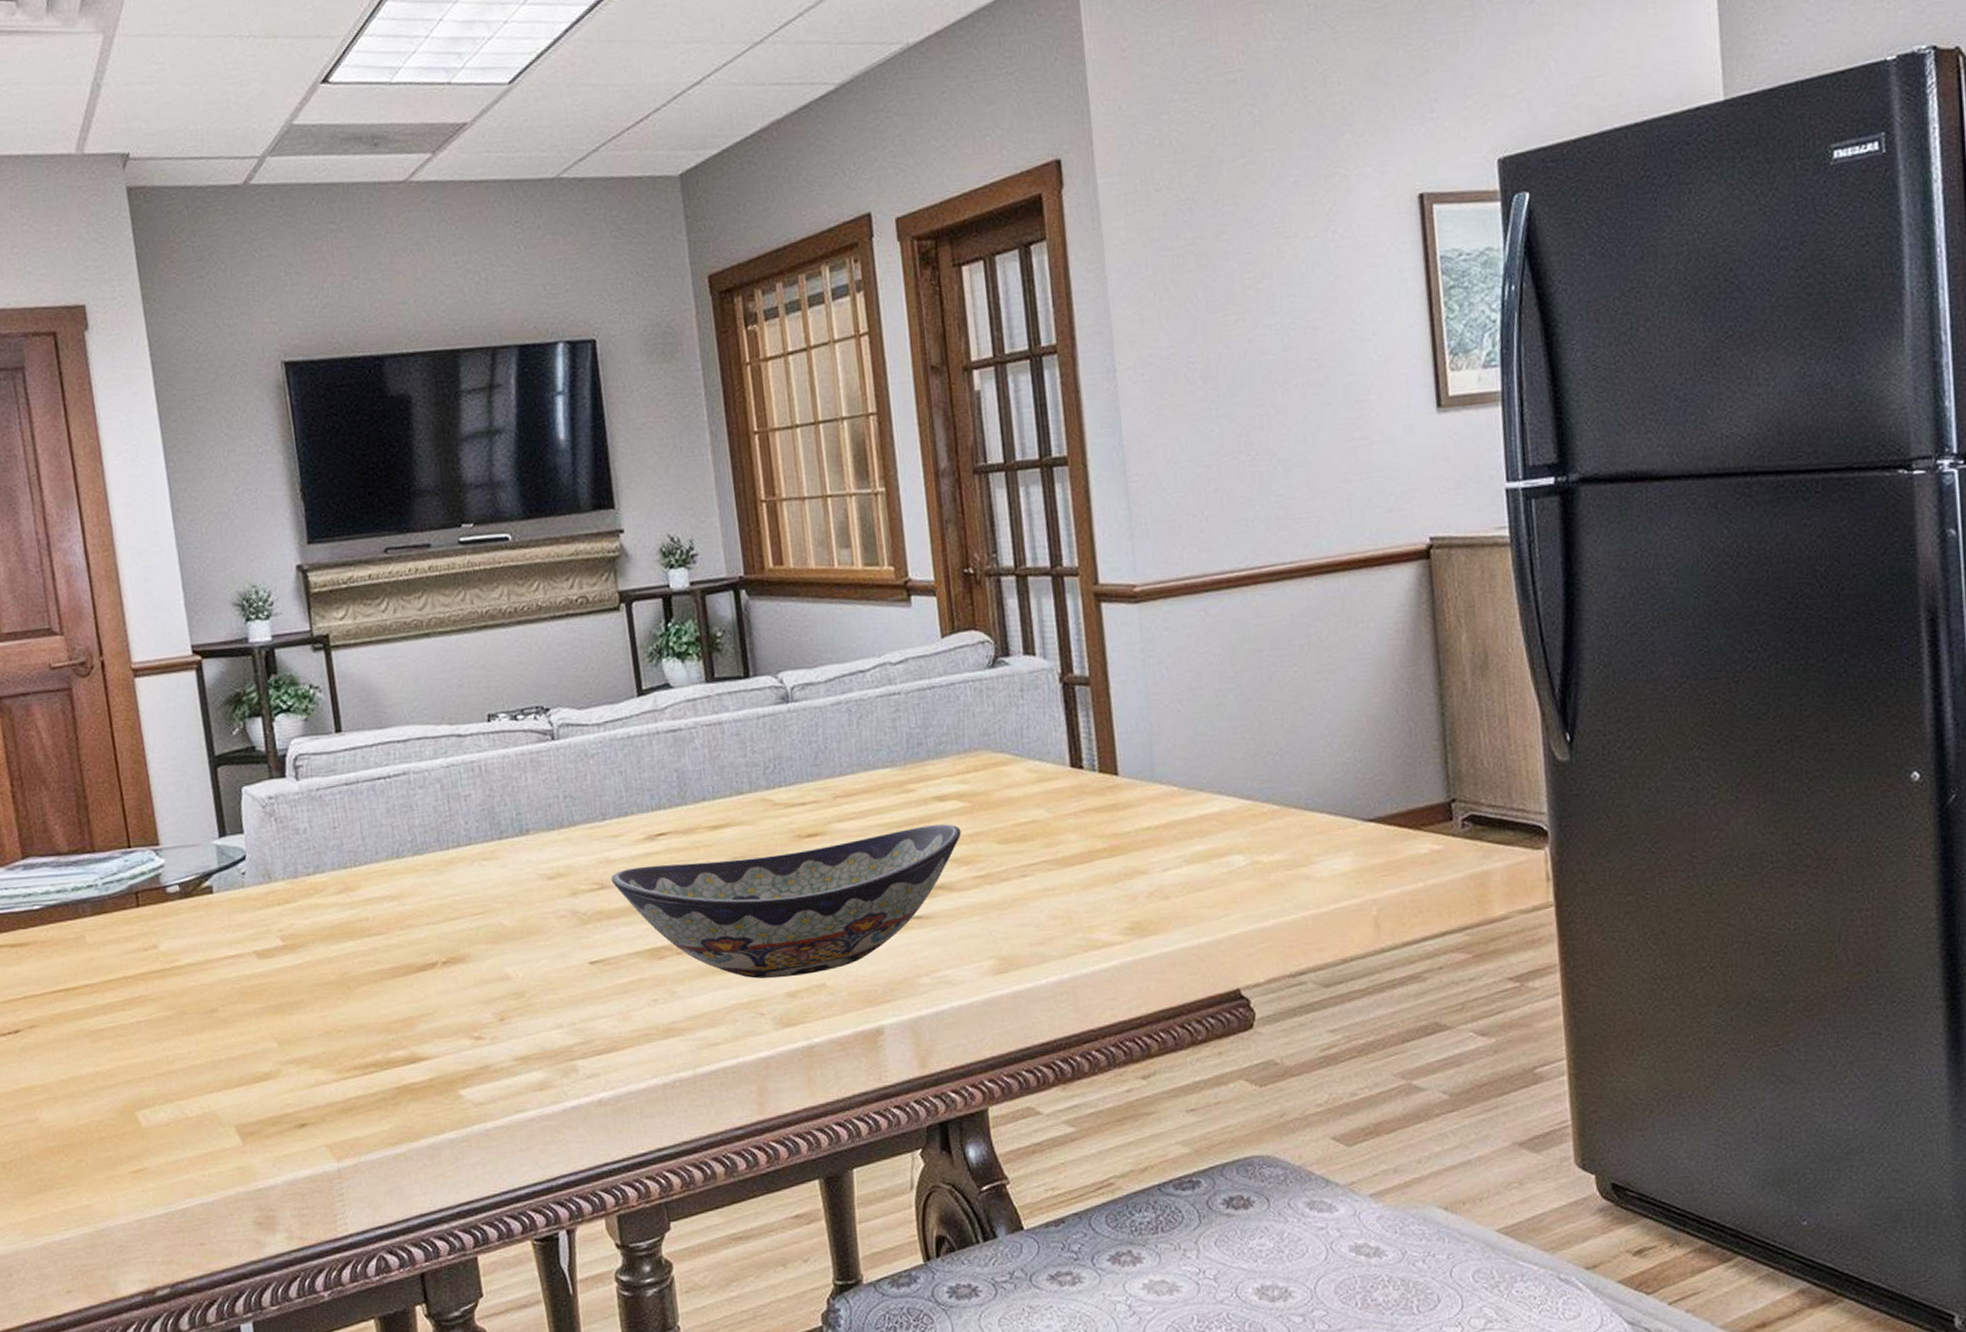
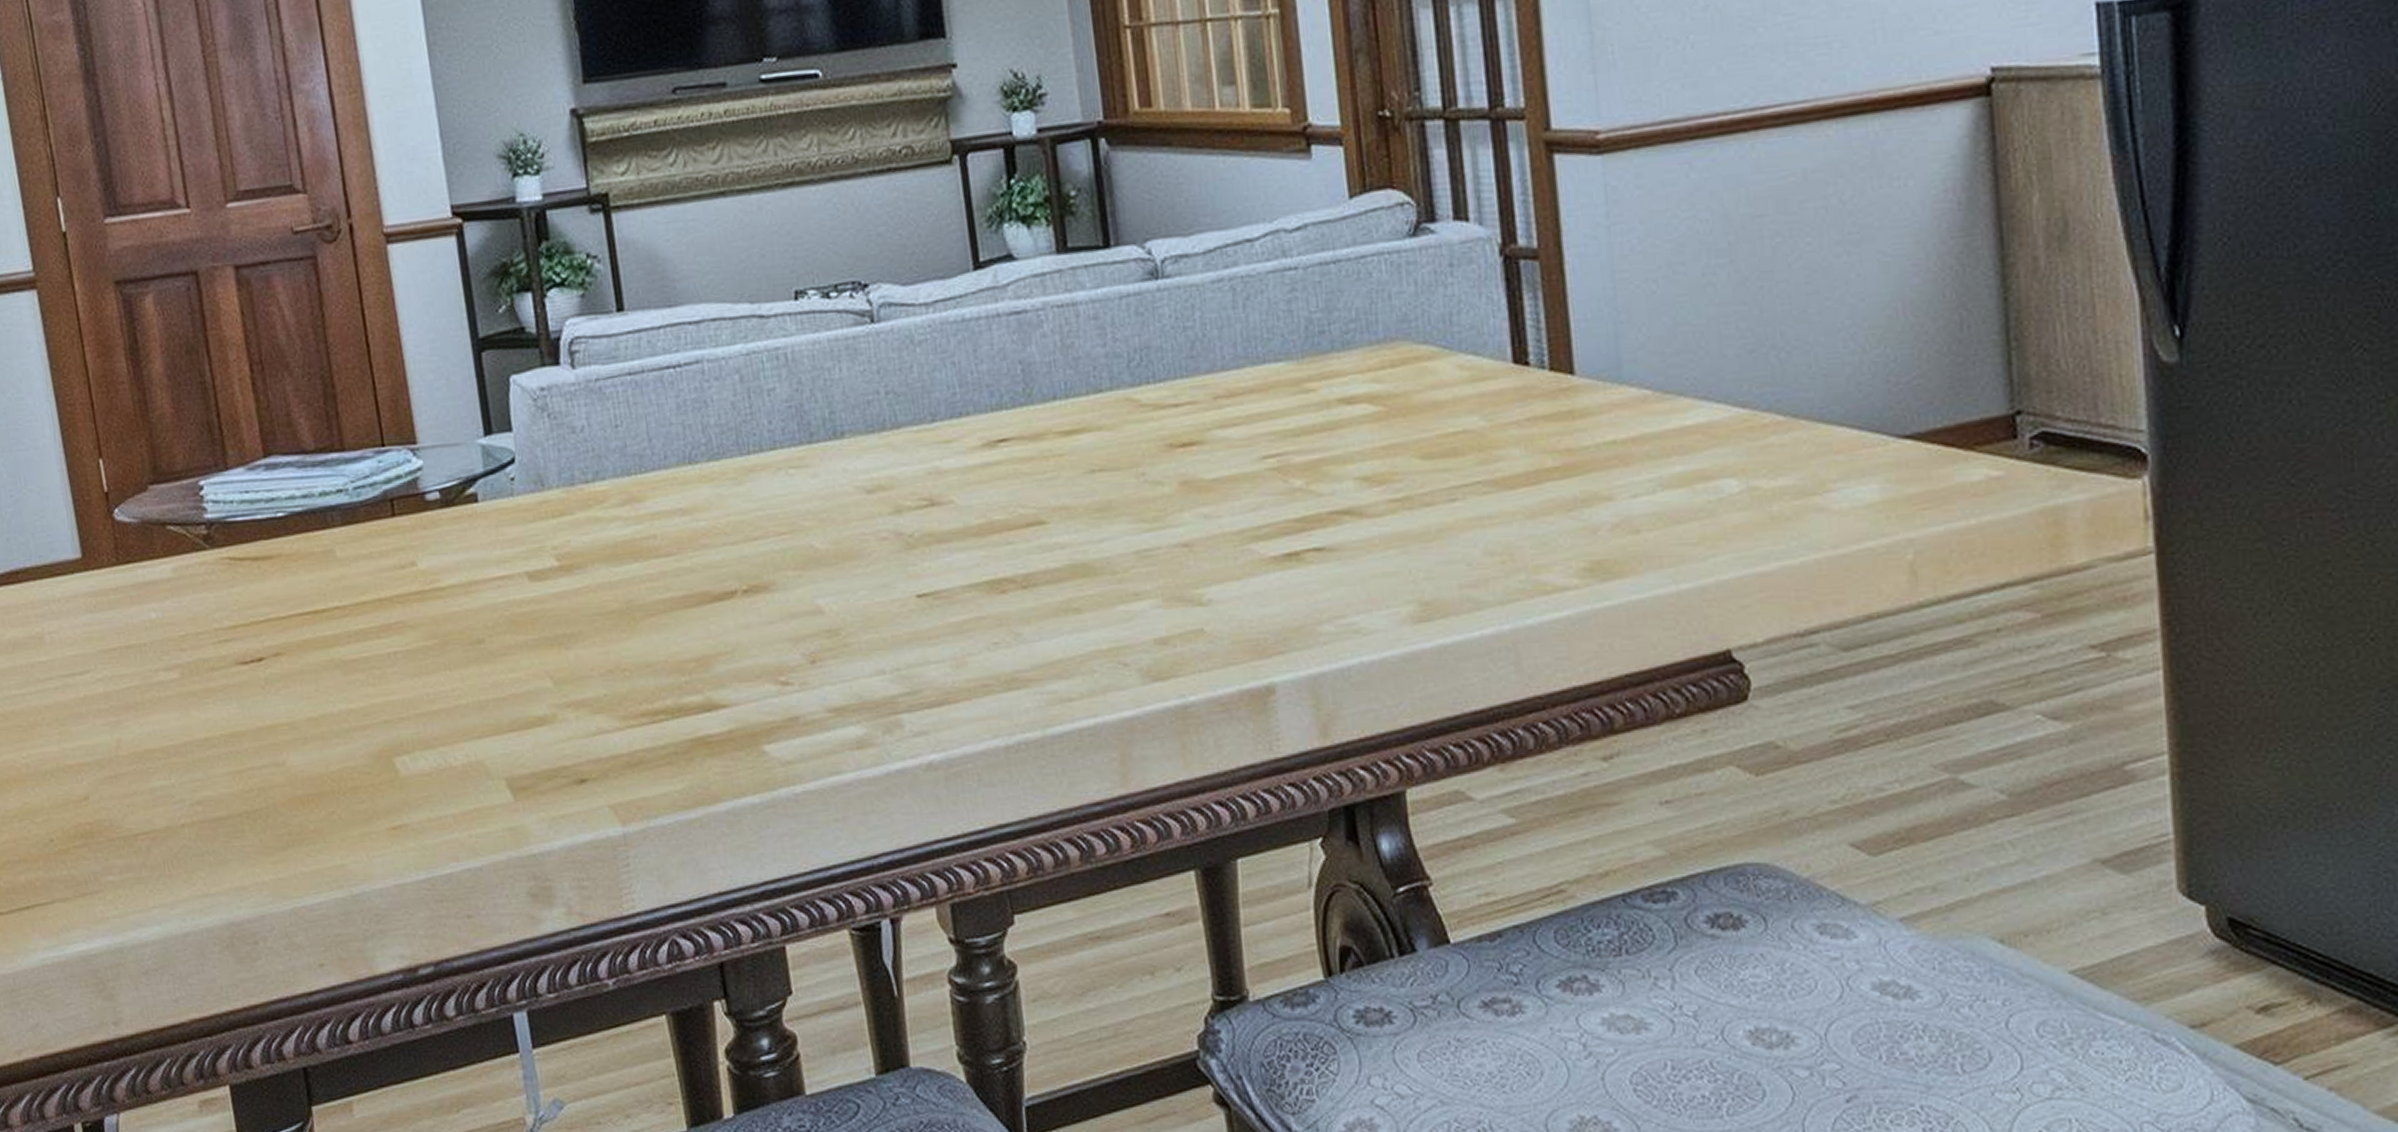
decorative bowl: present [611,824,962,979] -> none [942,433,1374,621]

